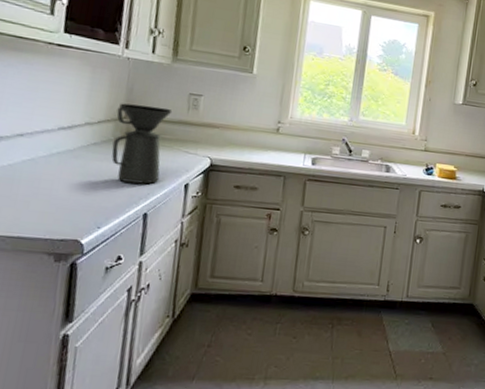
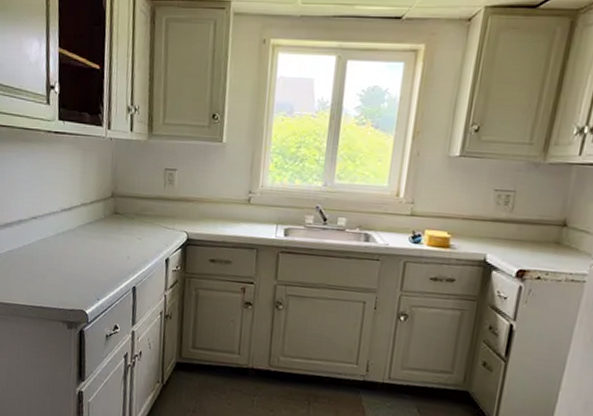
coffee maker: present [111,103,173,185] -> none [103,183,151,260]

